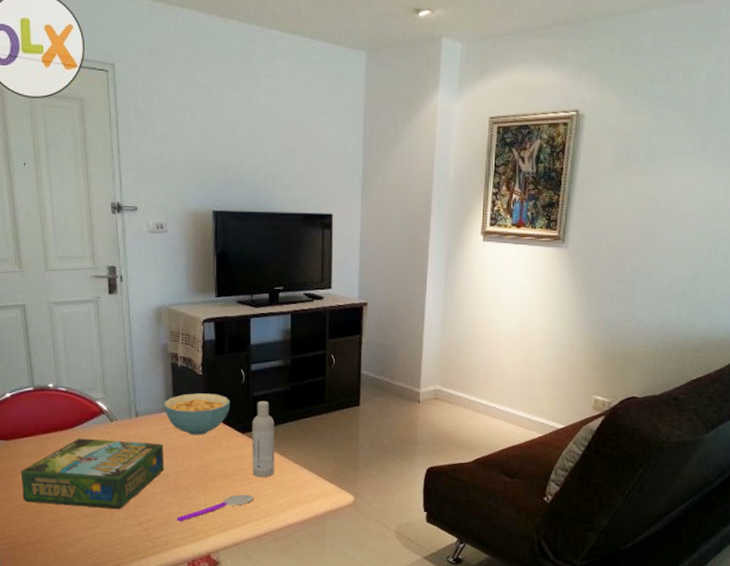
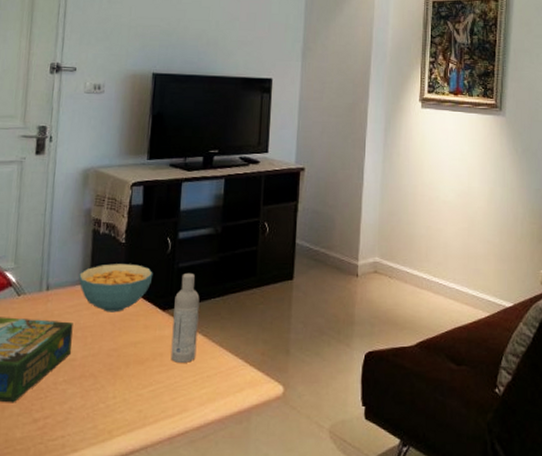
spoon: present [176,495,254,522] -> none [78,384,170,419]

